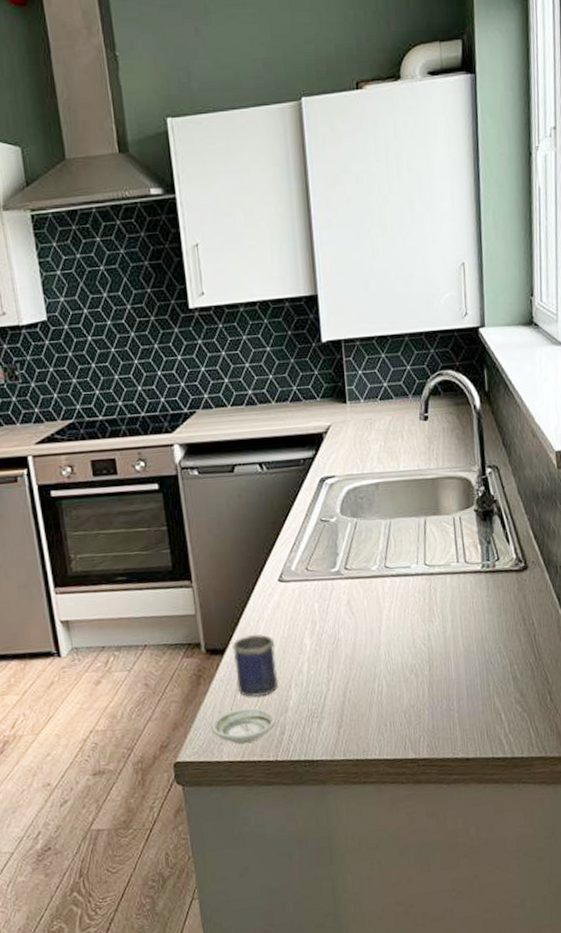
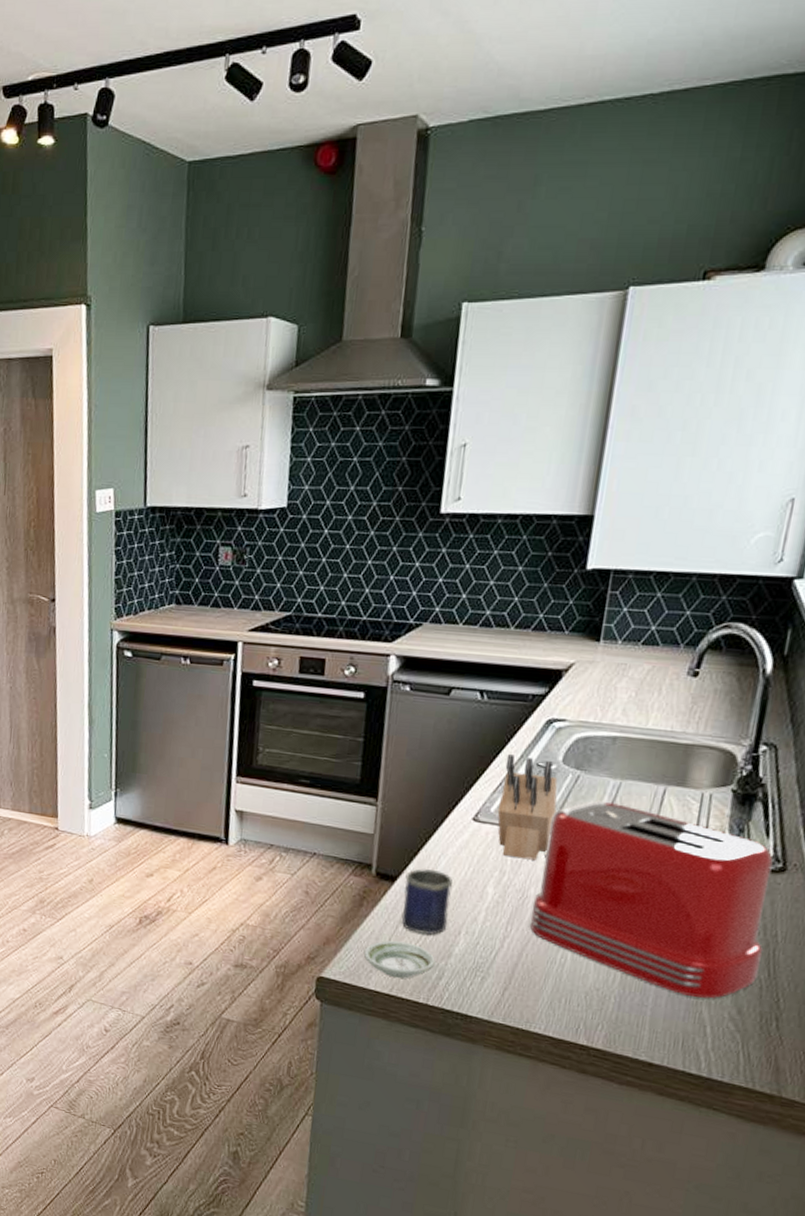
knife block: none [294,515,346,607] -> present [497,754,558,861]
toaster: none [342,539,529,692] -> present [530,800,773,999]

